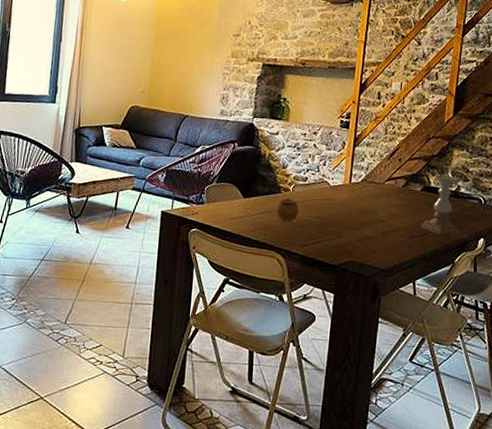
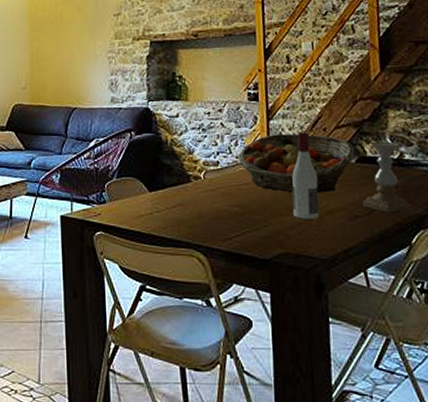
apple: present [276,197,299,222] -> none [188,186,214,214]
fruit basket: none [324,159,422,214] -> present [238,133,355,193]
wine bottle: none [363,159,388,235] -> present [291,132,319,219]

